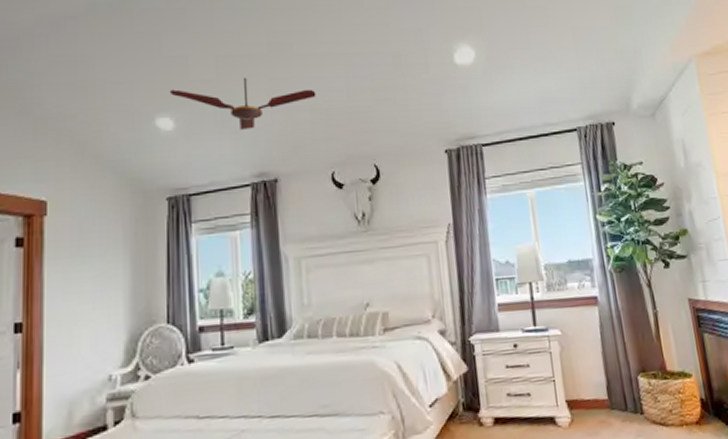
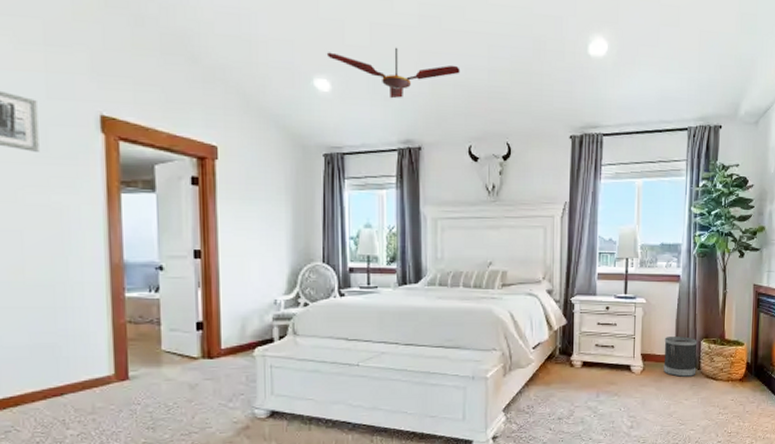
wastebasket: none [591,372,640,427] -> present [663,336,697,377]

